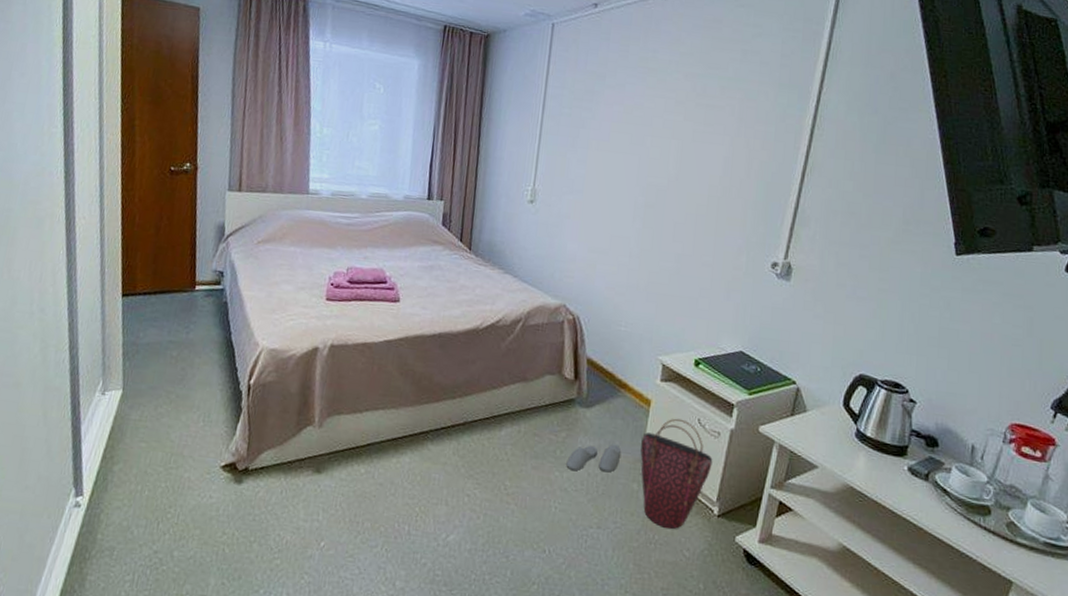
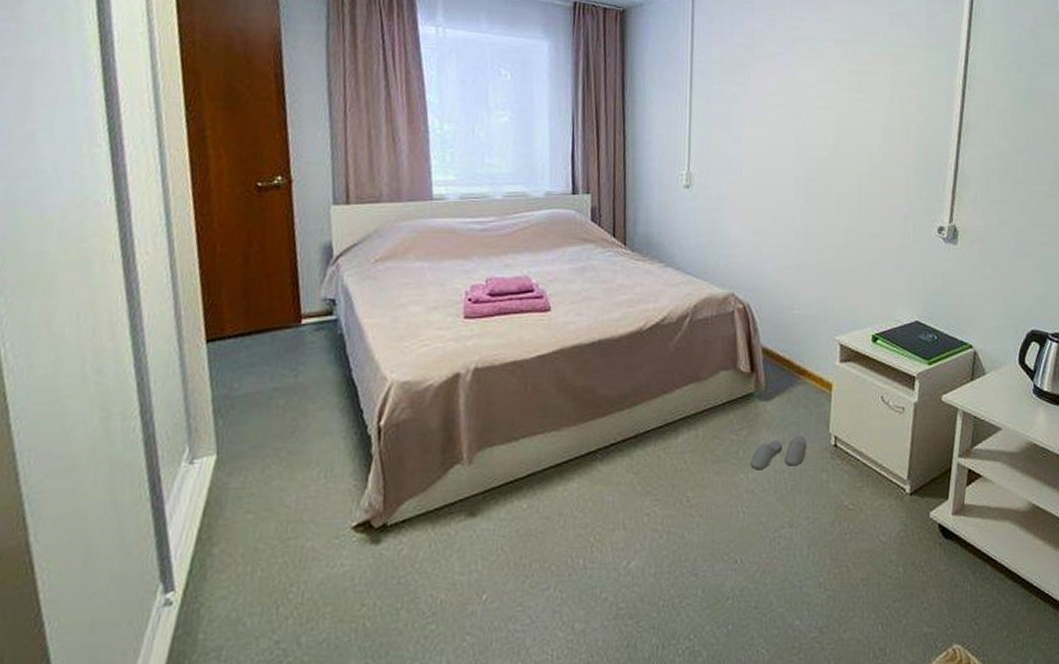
handbag: present [640,418,713,529] -> none [827,399,900,515]

